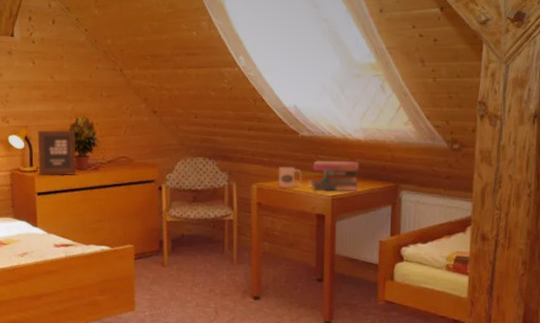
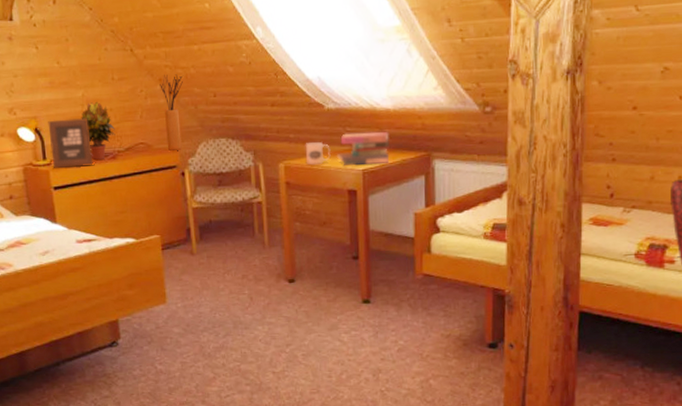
vase: none [145,95,167,167] -> present [160,74,183,152]

